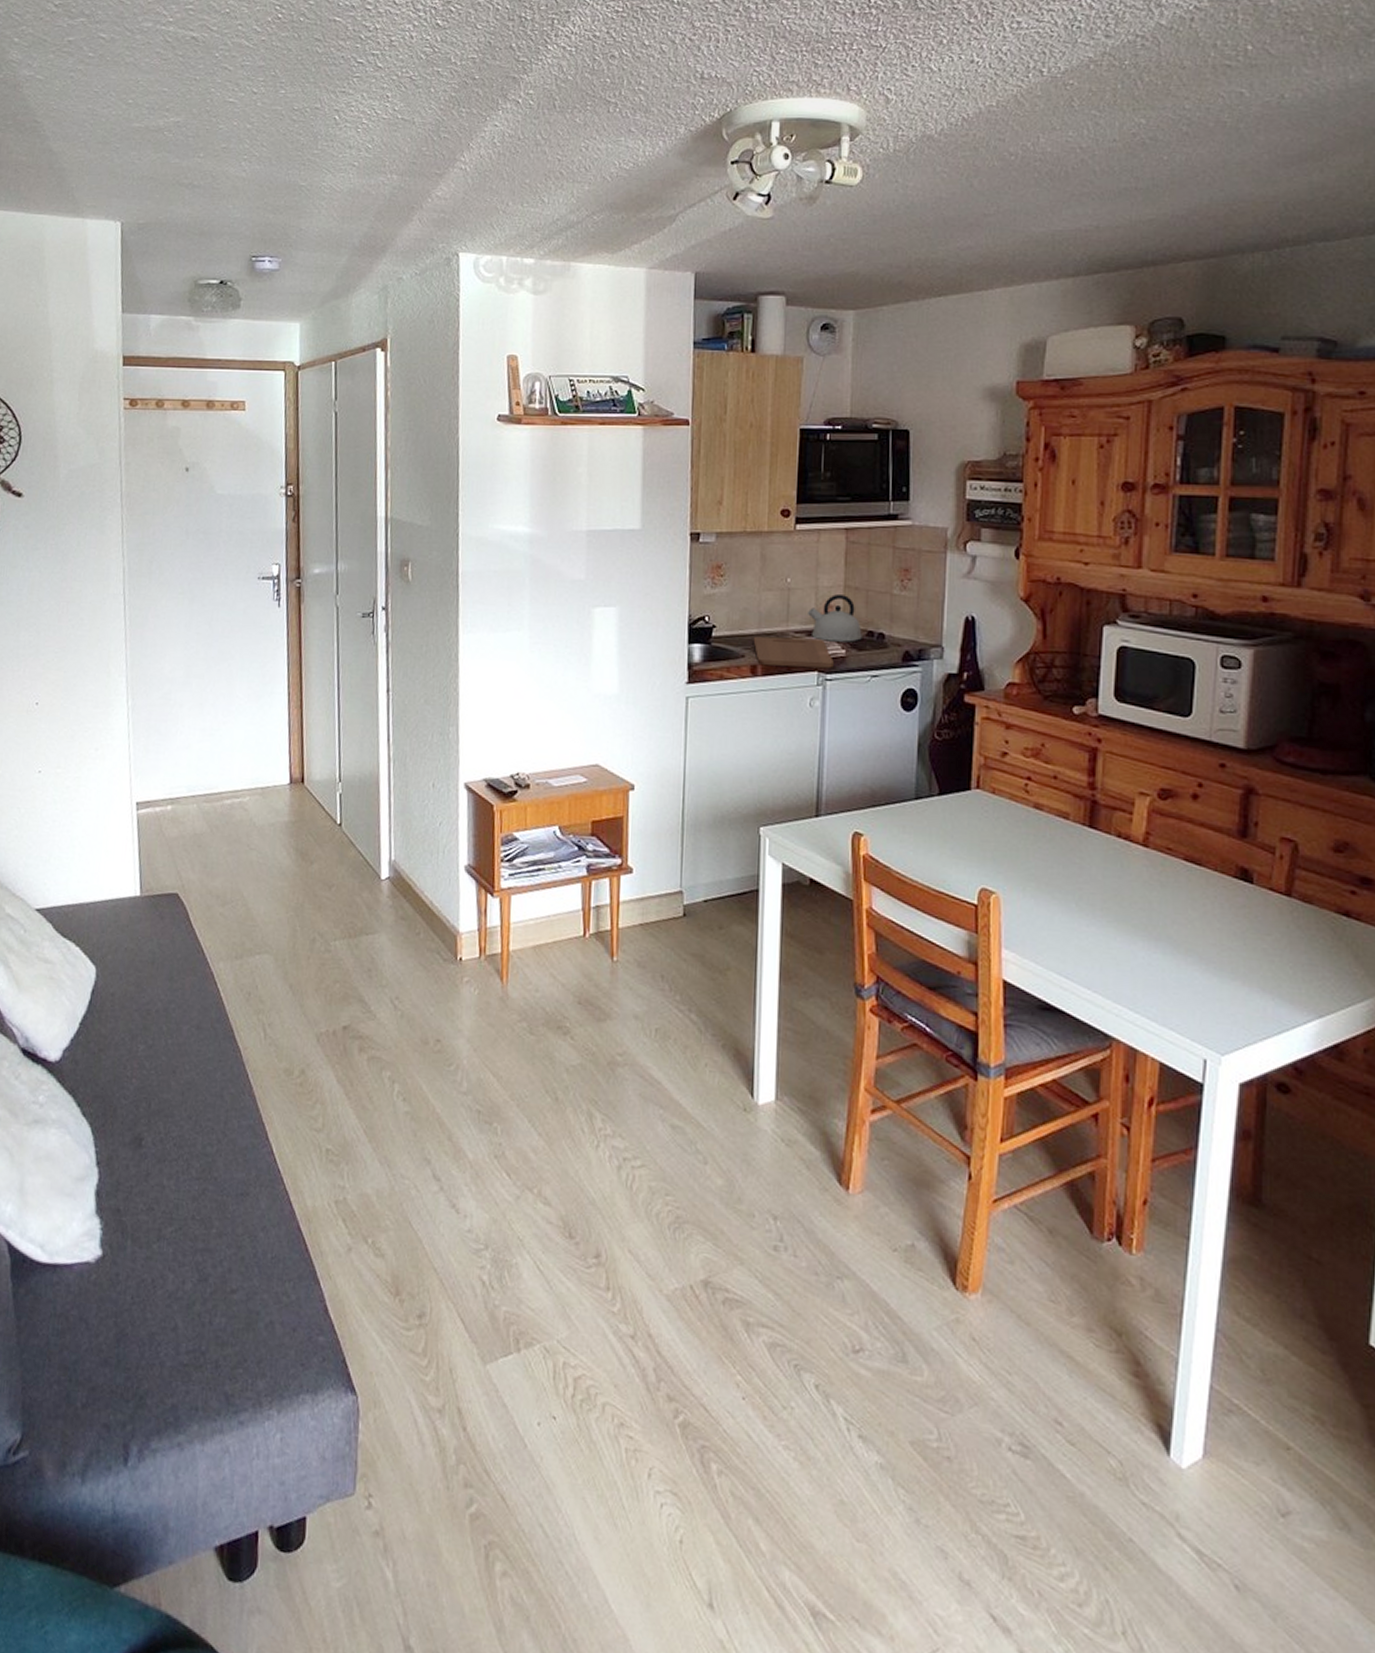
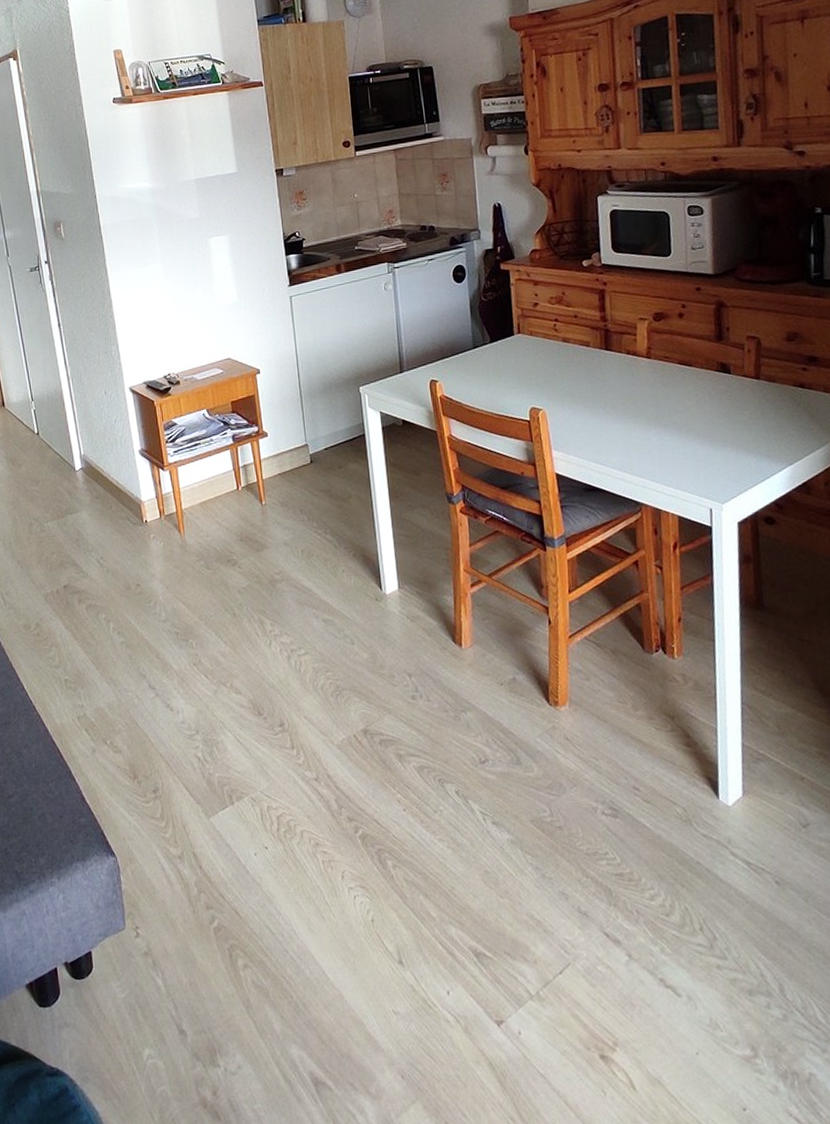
cutting board: present [753,636,834,668] -> none [334,237,399,264]
kettle: present [808,594,862,642] -> none [374,201,418,239]

